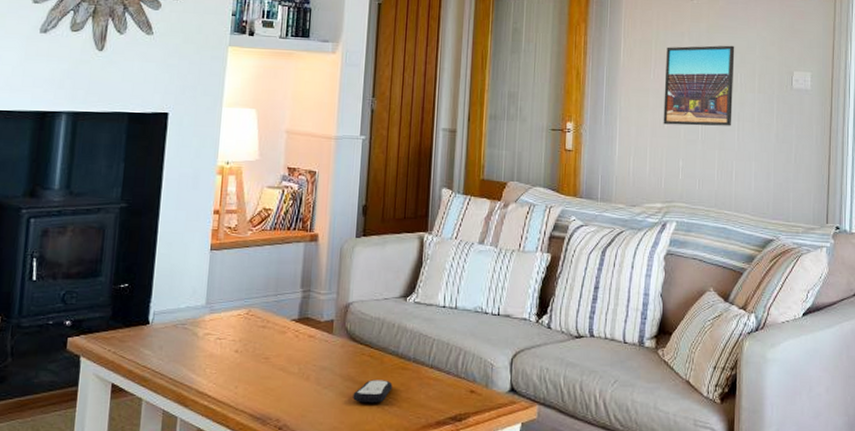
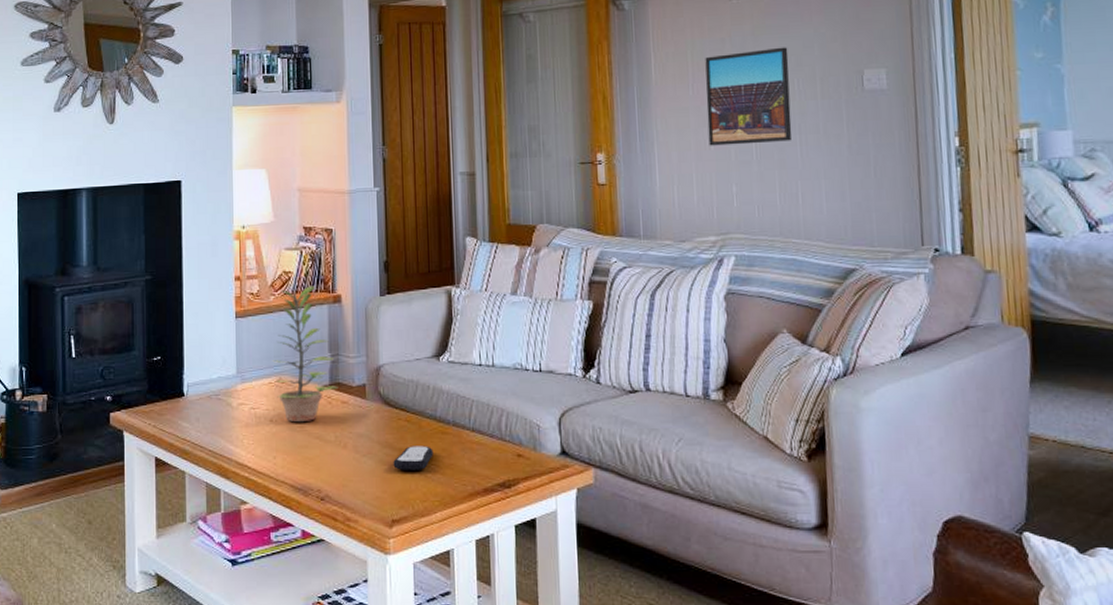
plant: none [244,224,307,354] -> present [272,286,338,423]

